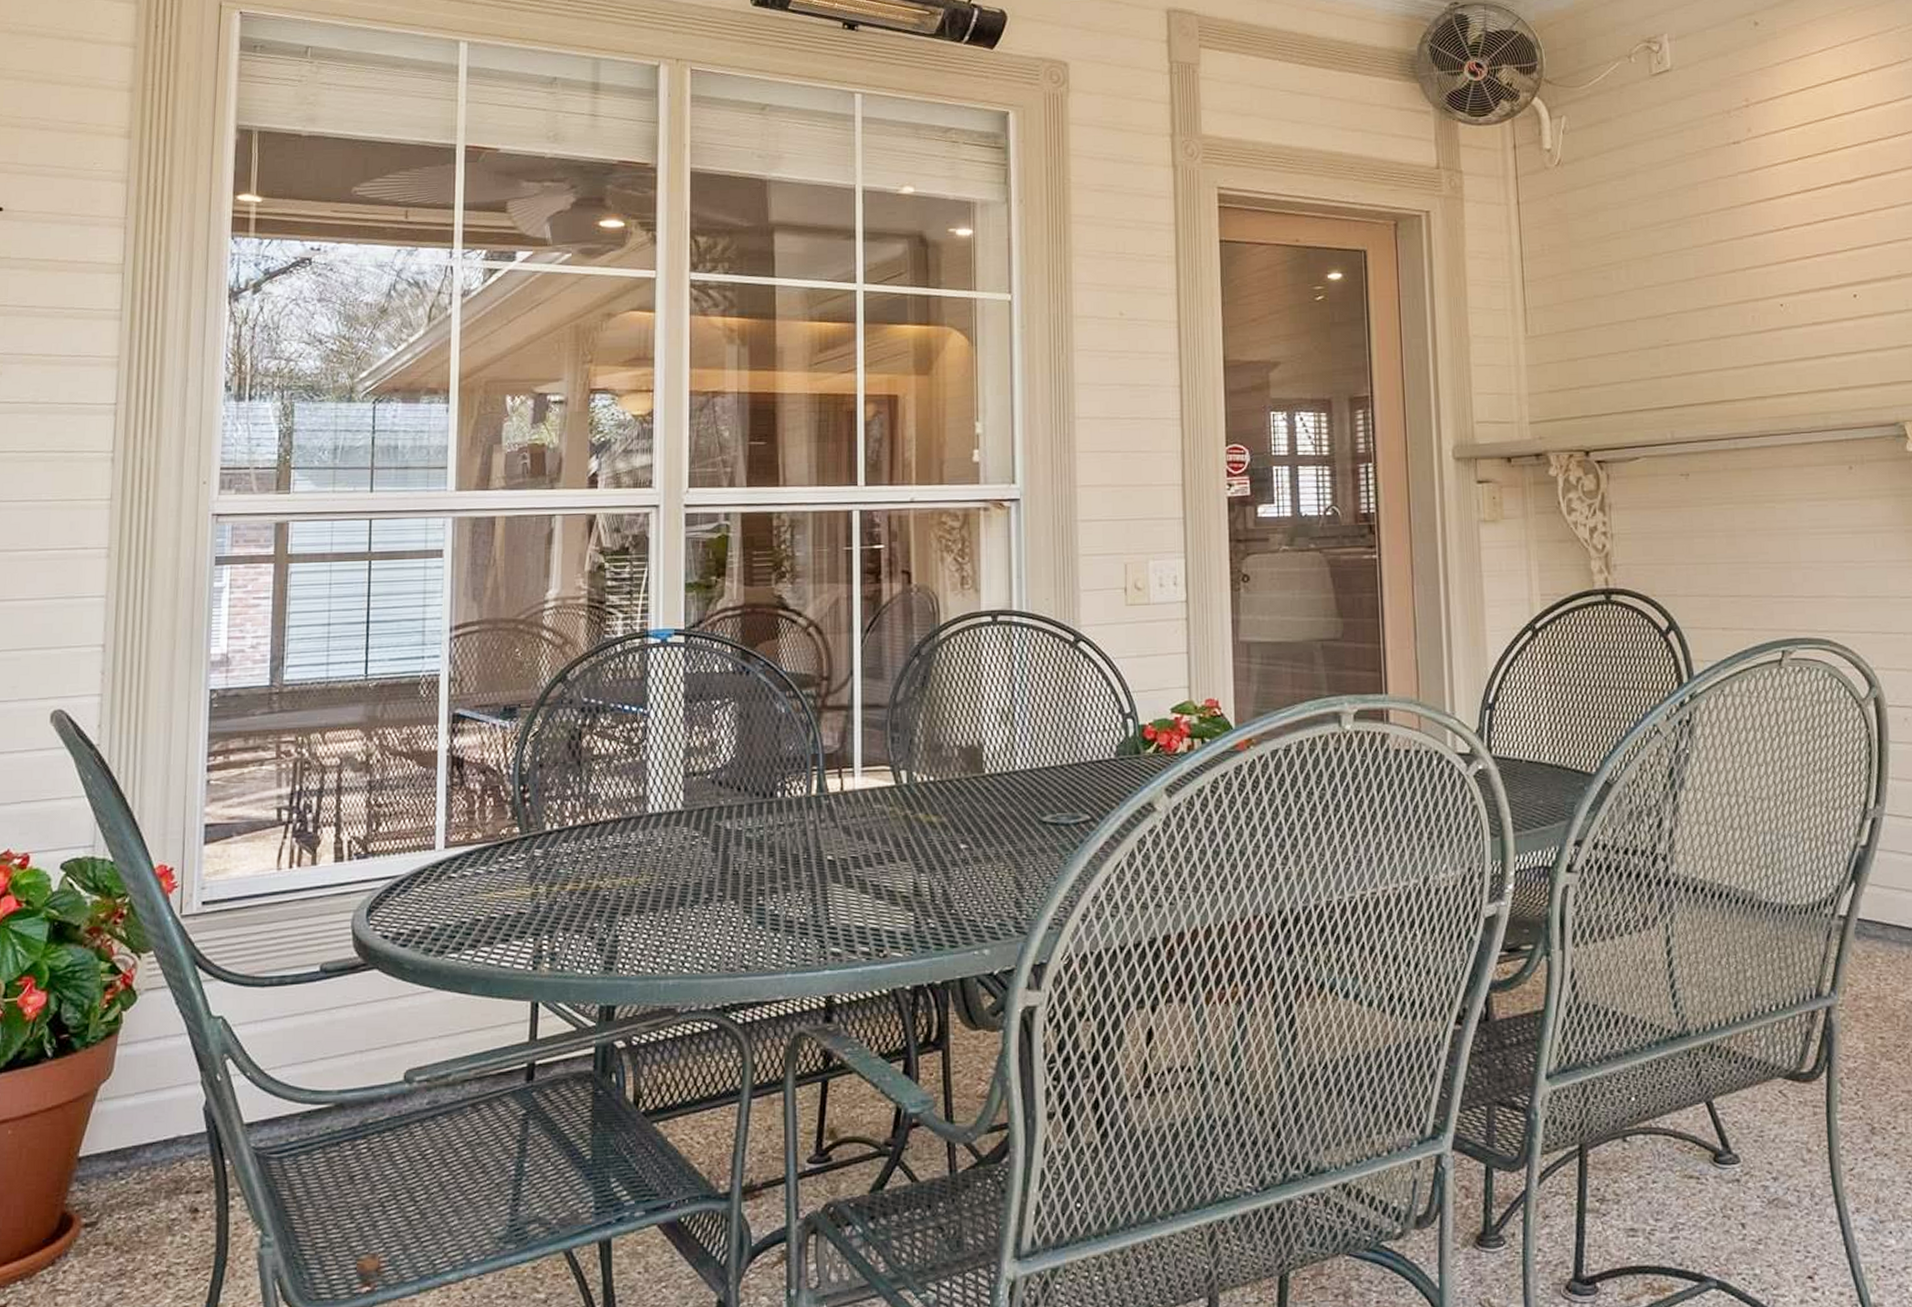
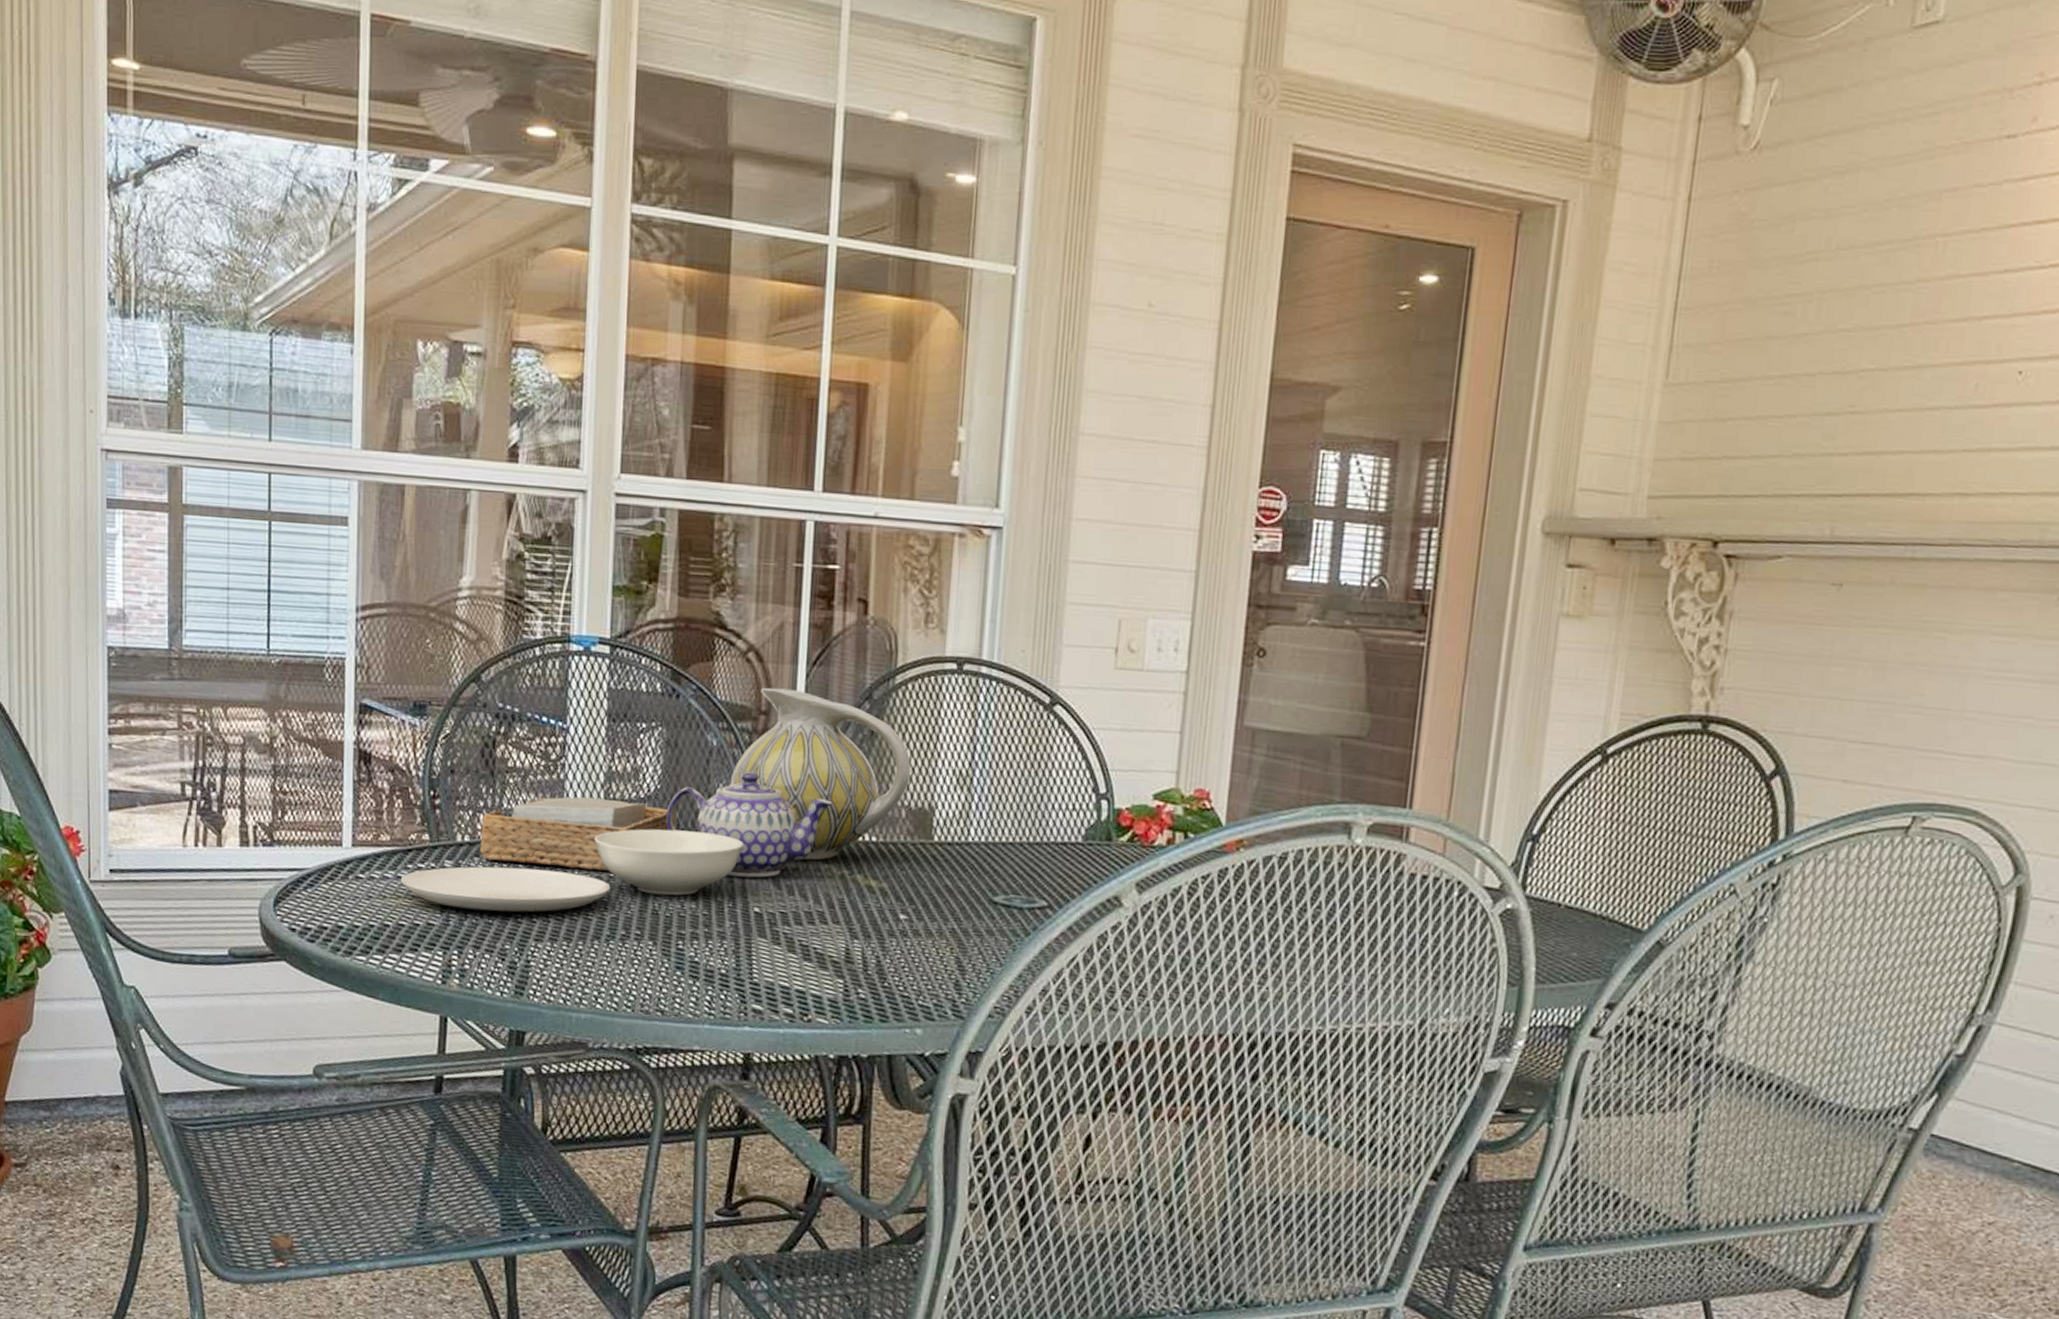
plate: none [491,846,693,894] -> present [400,866,611,913]
napkin holder: none [568,772,752,844] -> present [480,796,677,871]
bowl: none [676,792,814,856] -> present [594,828,744,896]
teapot: none [742,732,893,829] -> present [666,772,834,878]
pitcher: none [799,655,960,806] -> present [730,687,912,861]

